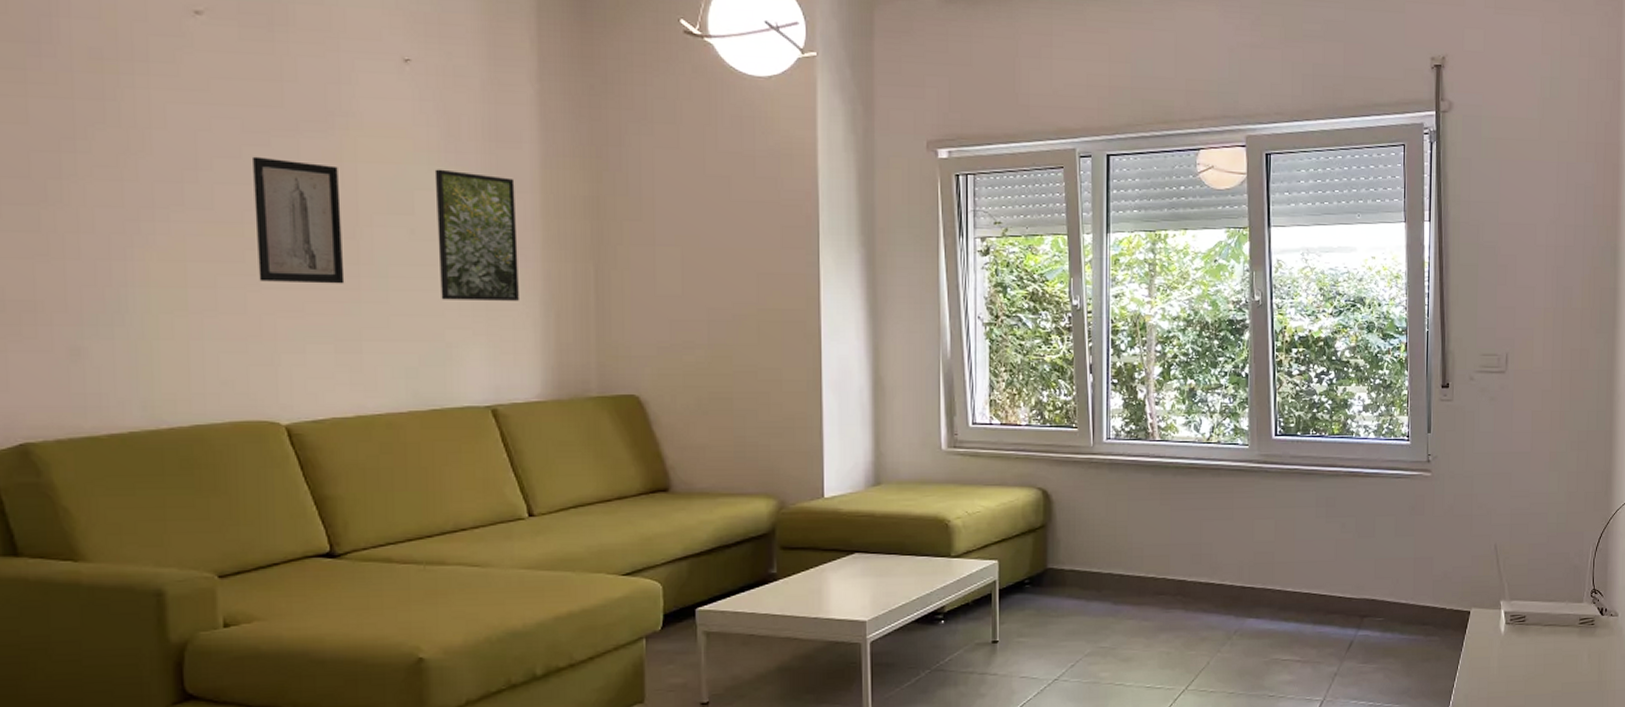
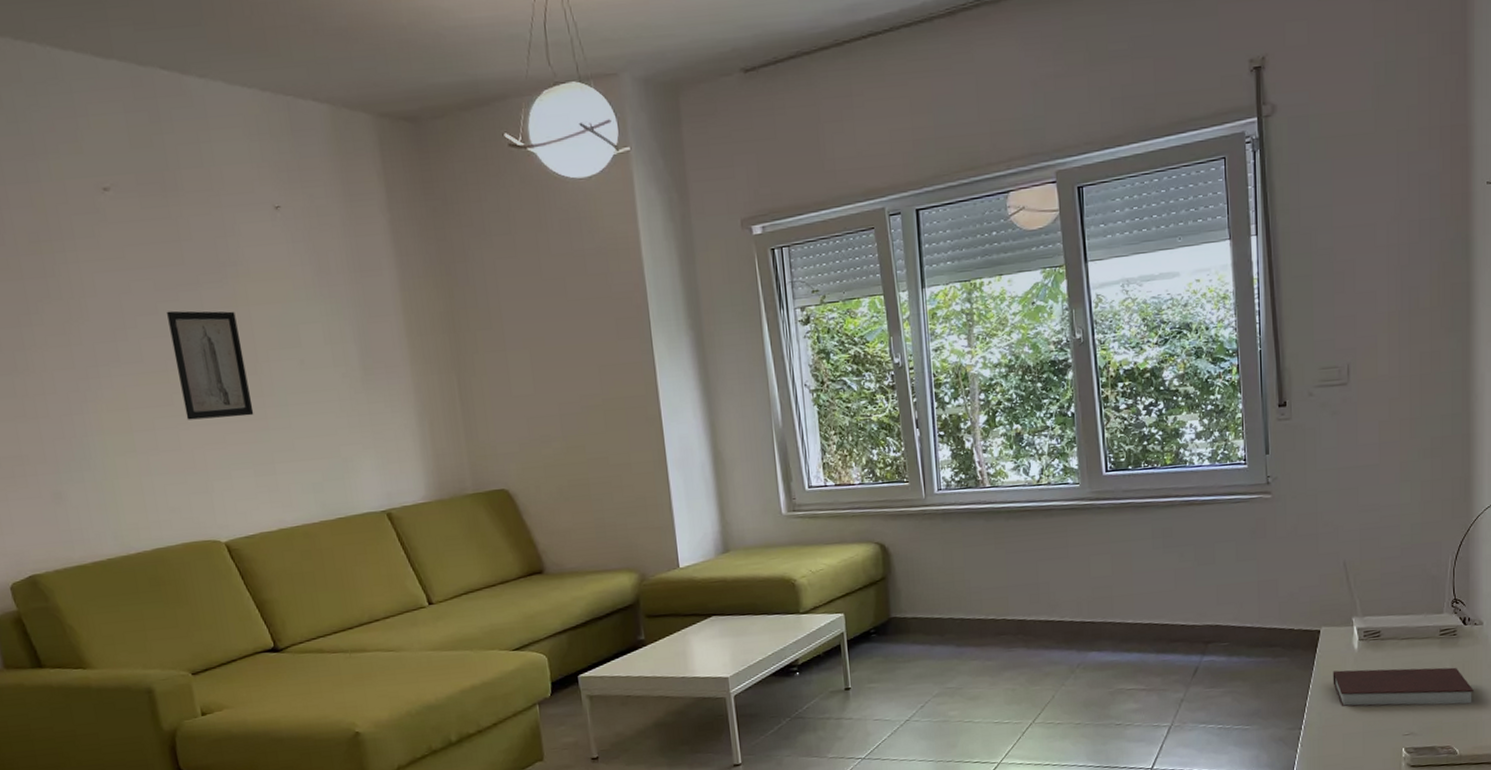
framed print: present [434,169,519,301] -> none [313,302,397,420]
notebook: none [1480,653,1608,694] -> present [1332,667,1474,707]

